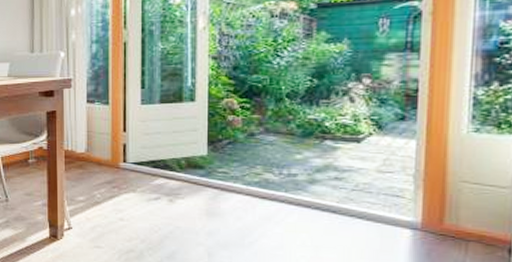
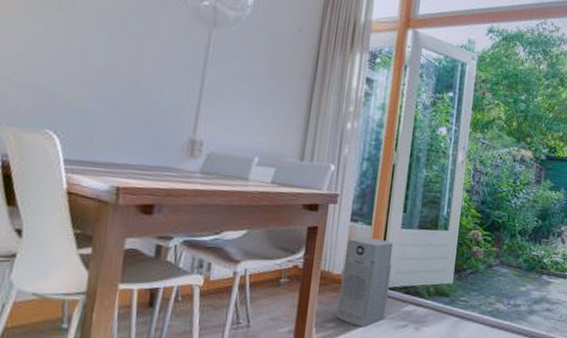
air purifier: none [85,117,136,200] -> present [336,237,394,327]

